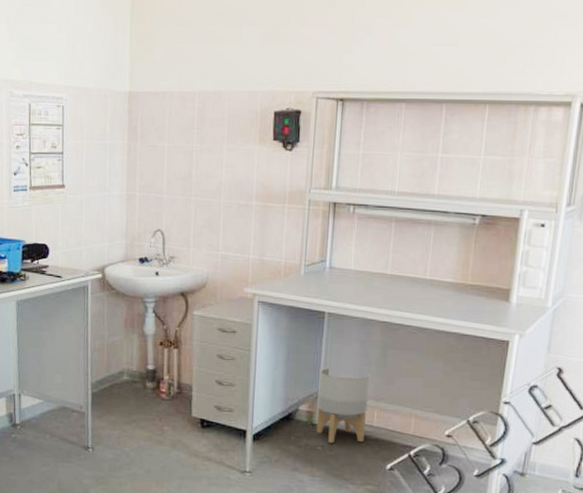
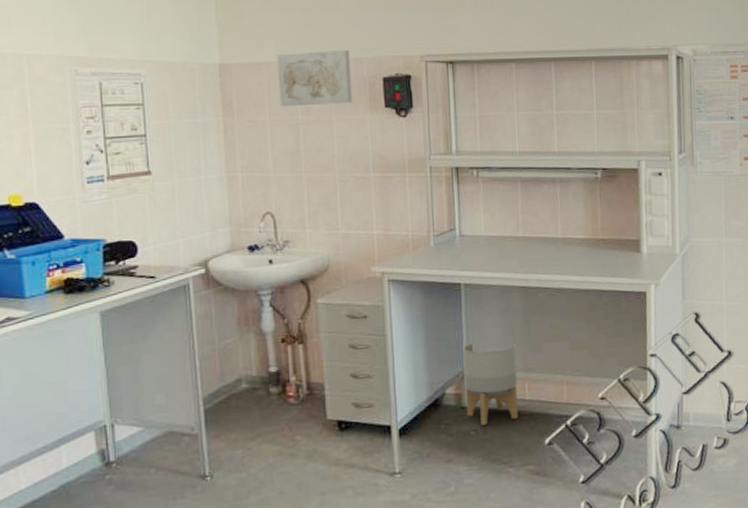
wall art: none [178,82,246,135] -> present [277,49,353,107]

